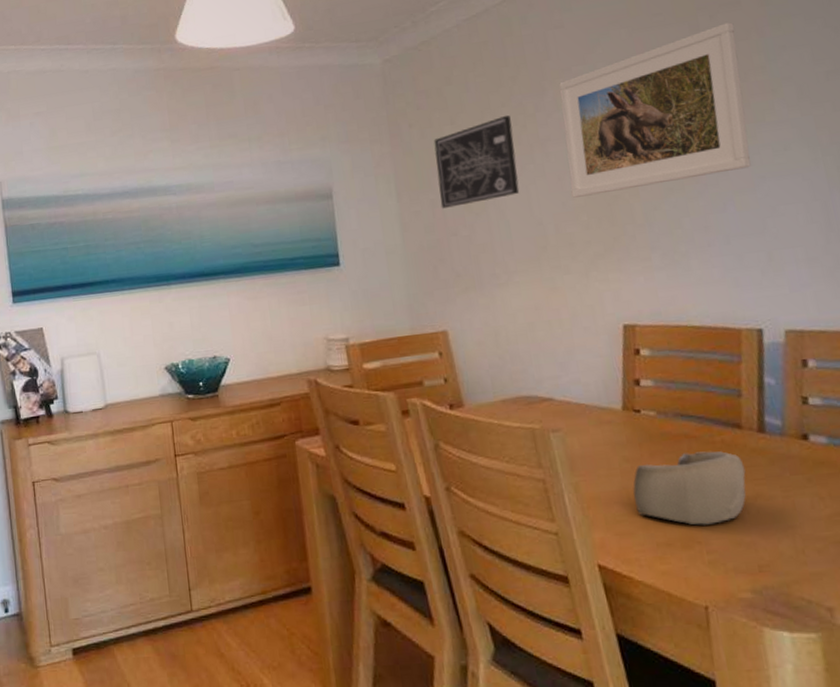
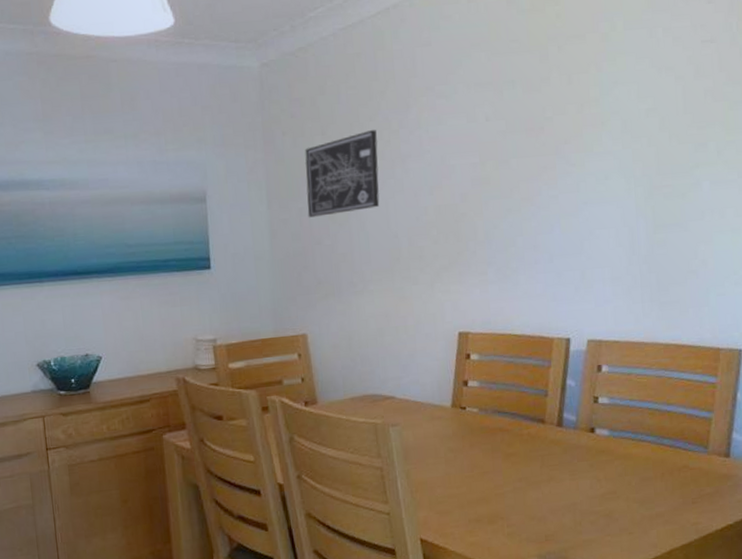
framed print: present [559,22,751,198] -> none [422,55,578,213]
decorative bowl: present [633,451,747,525] -> none [453,442,544,504]

